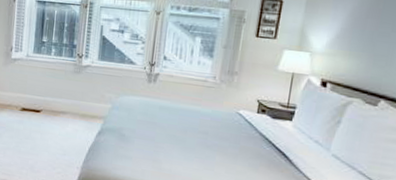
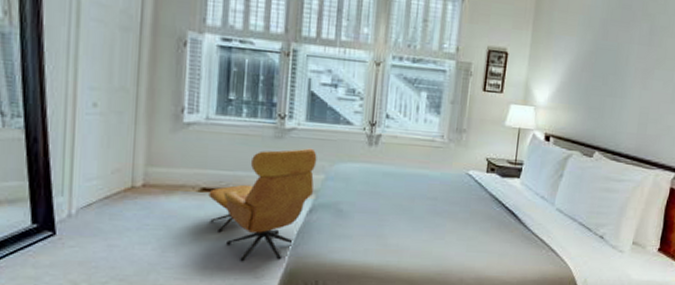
armchair: none [26,82,106,170] -> present [208,148,317,262]

